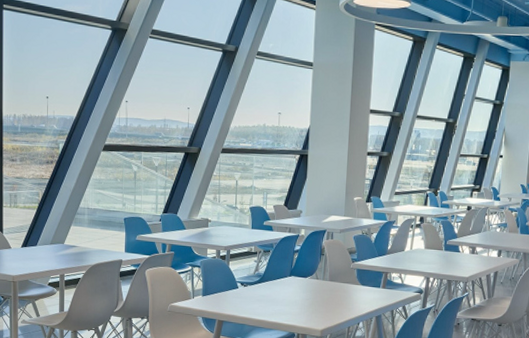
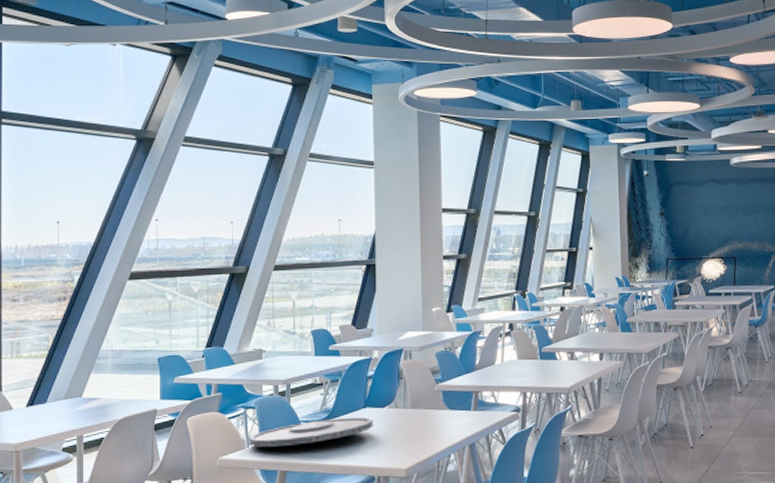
serving tray: none [194,282,297,301] -> present [249,417,373,448]

